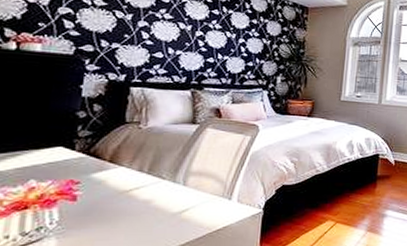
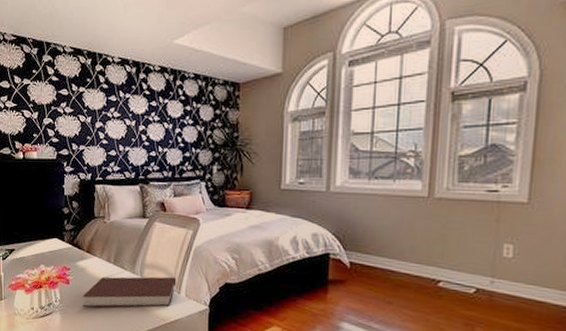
notebook: none [94,183,228,226] -> present [82,276,177,308]

